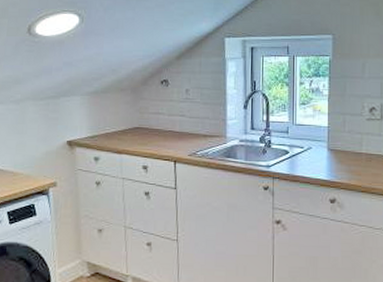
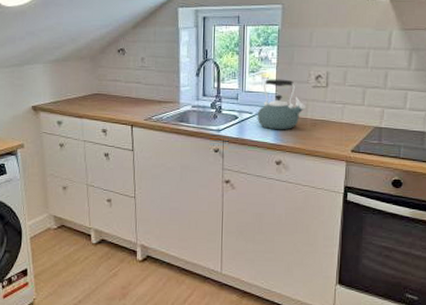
kettle: none [309,111,361,166] -> present [257,79,307,130]

